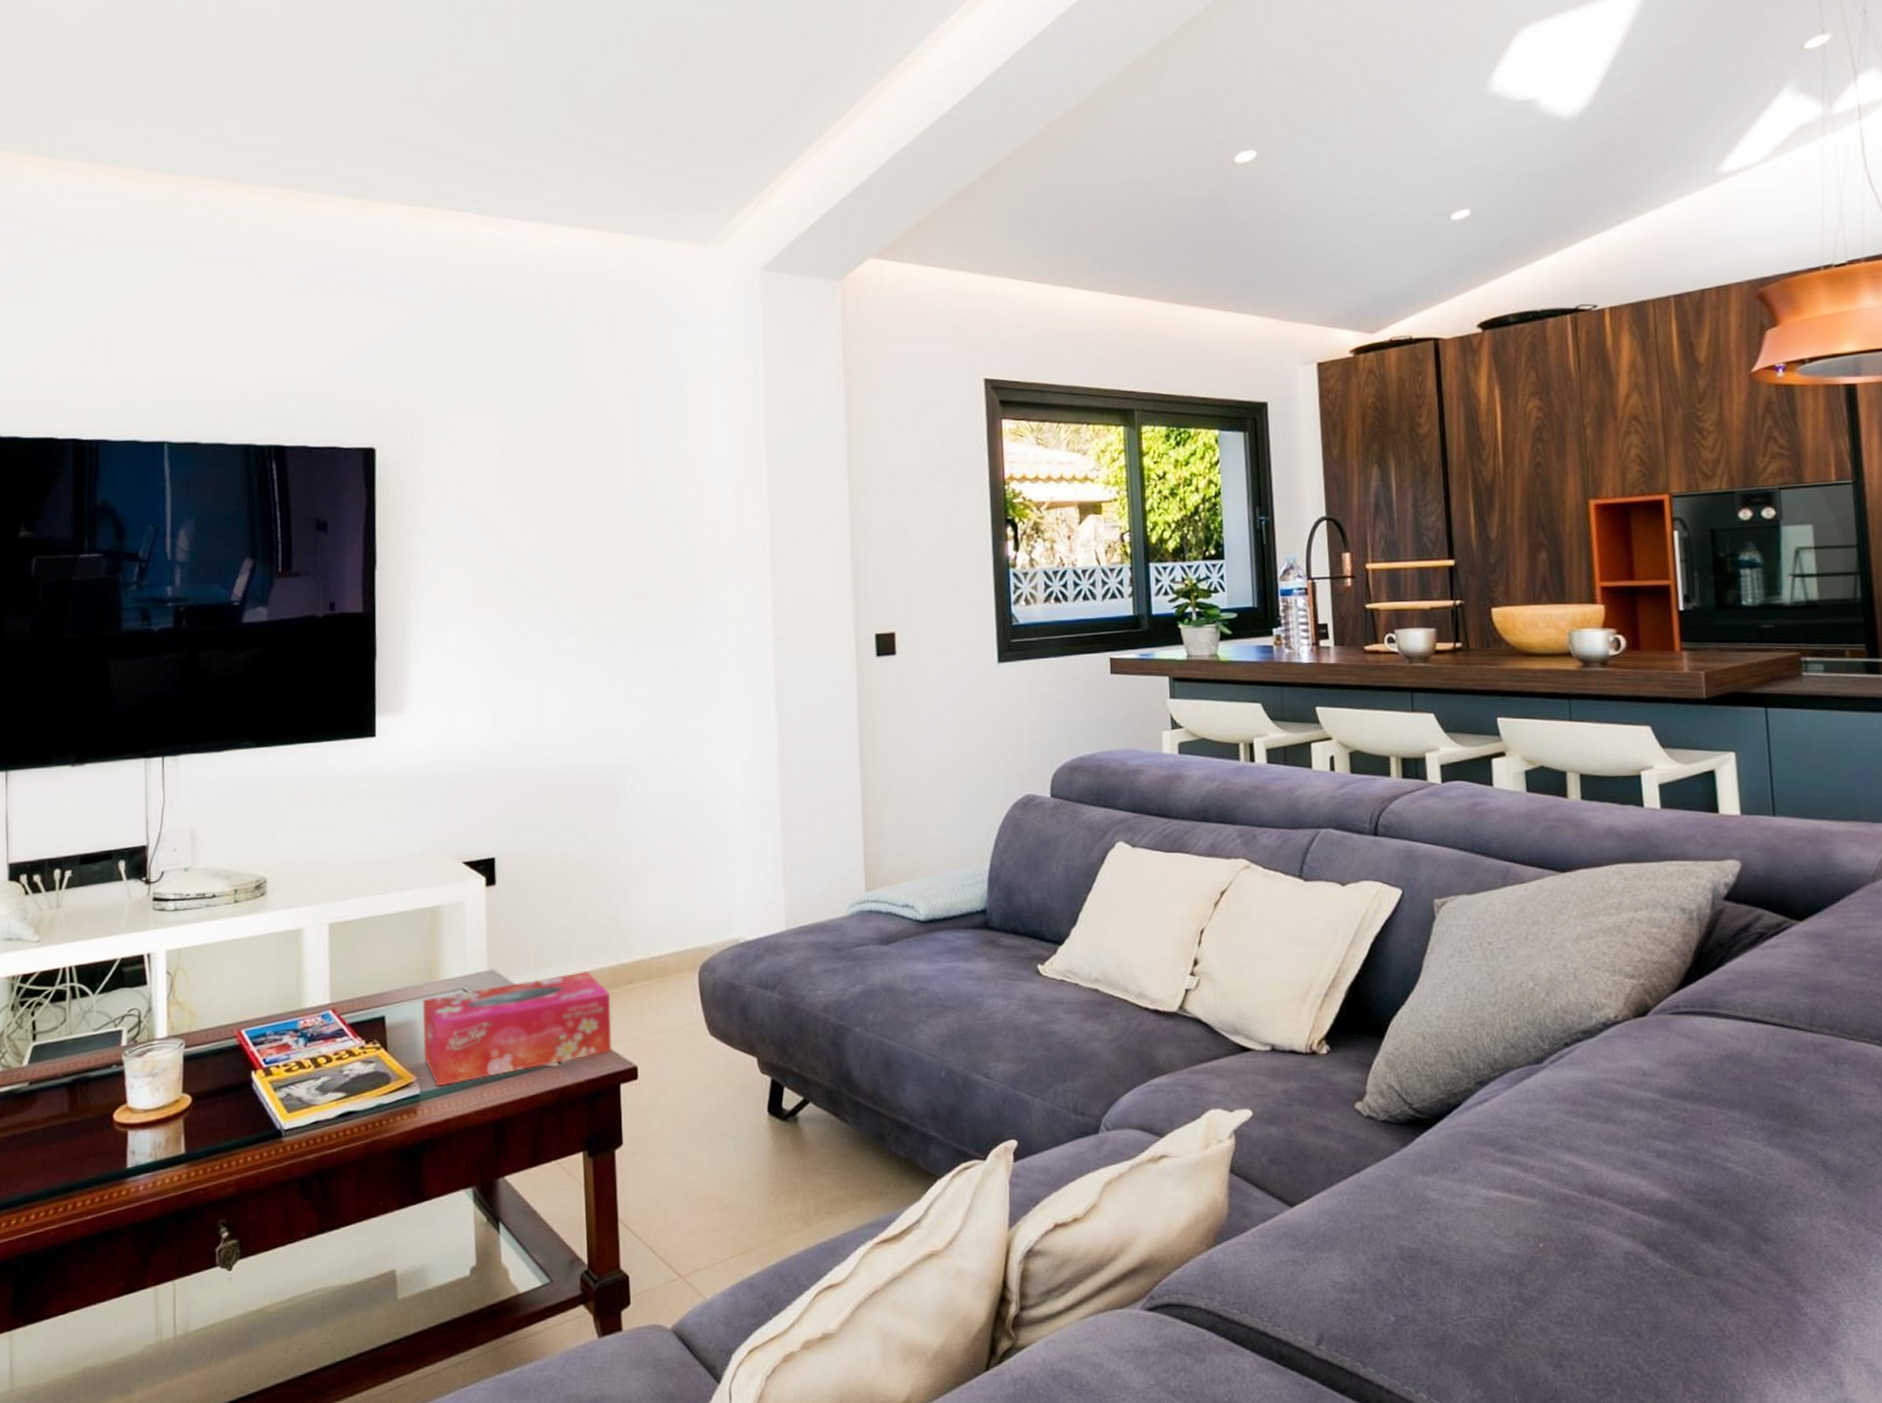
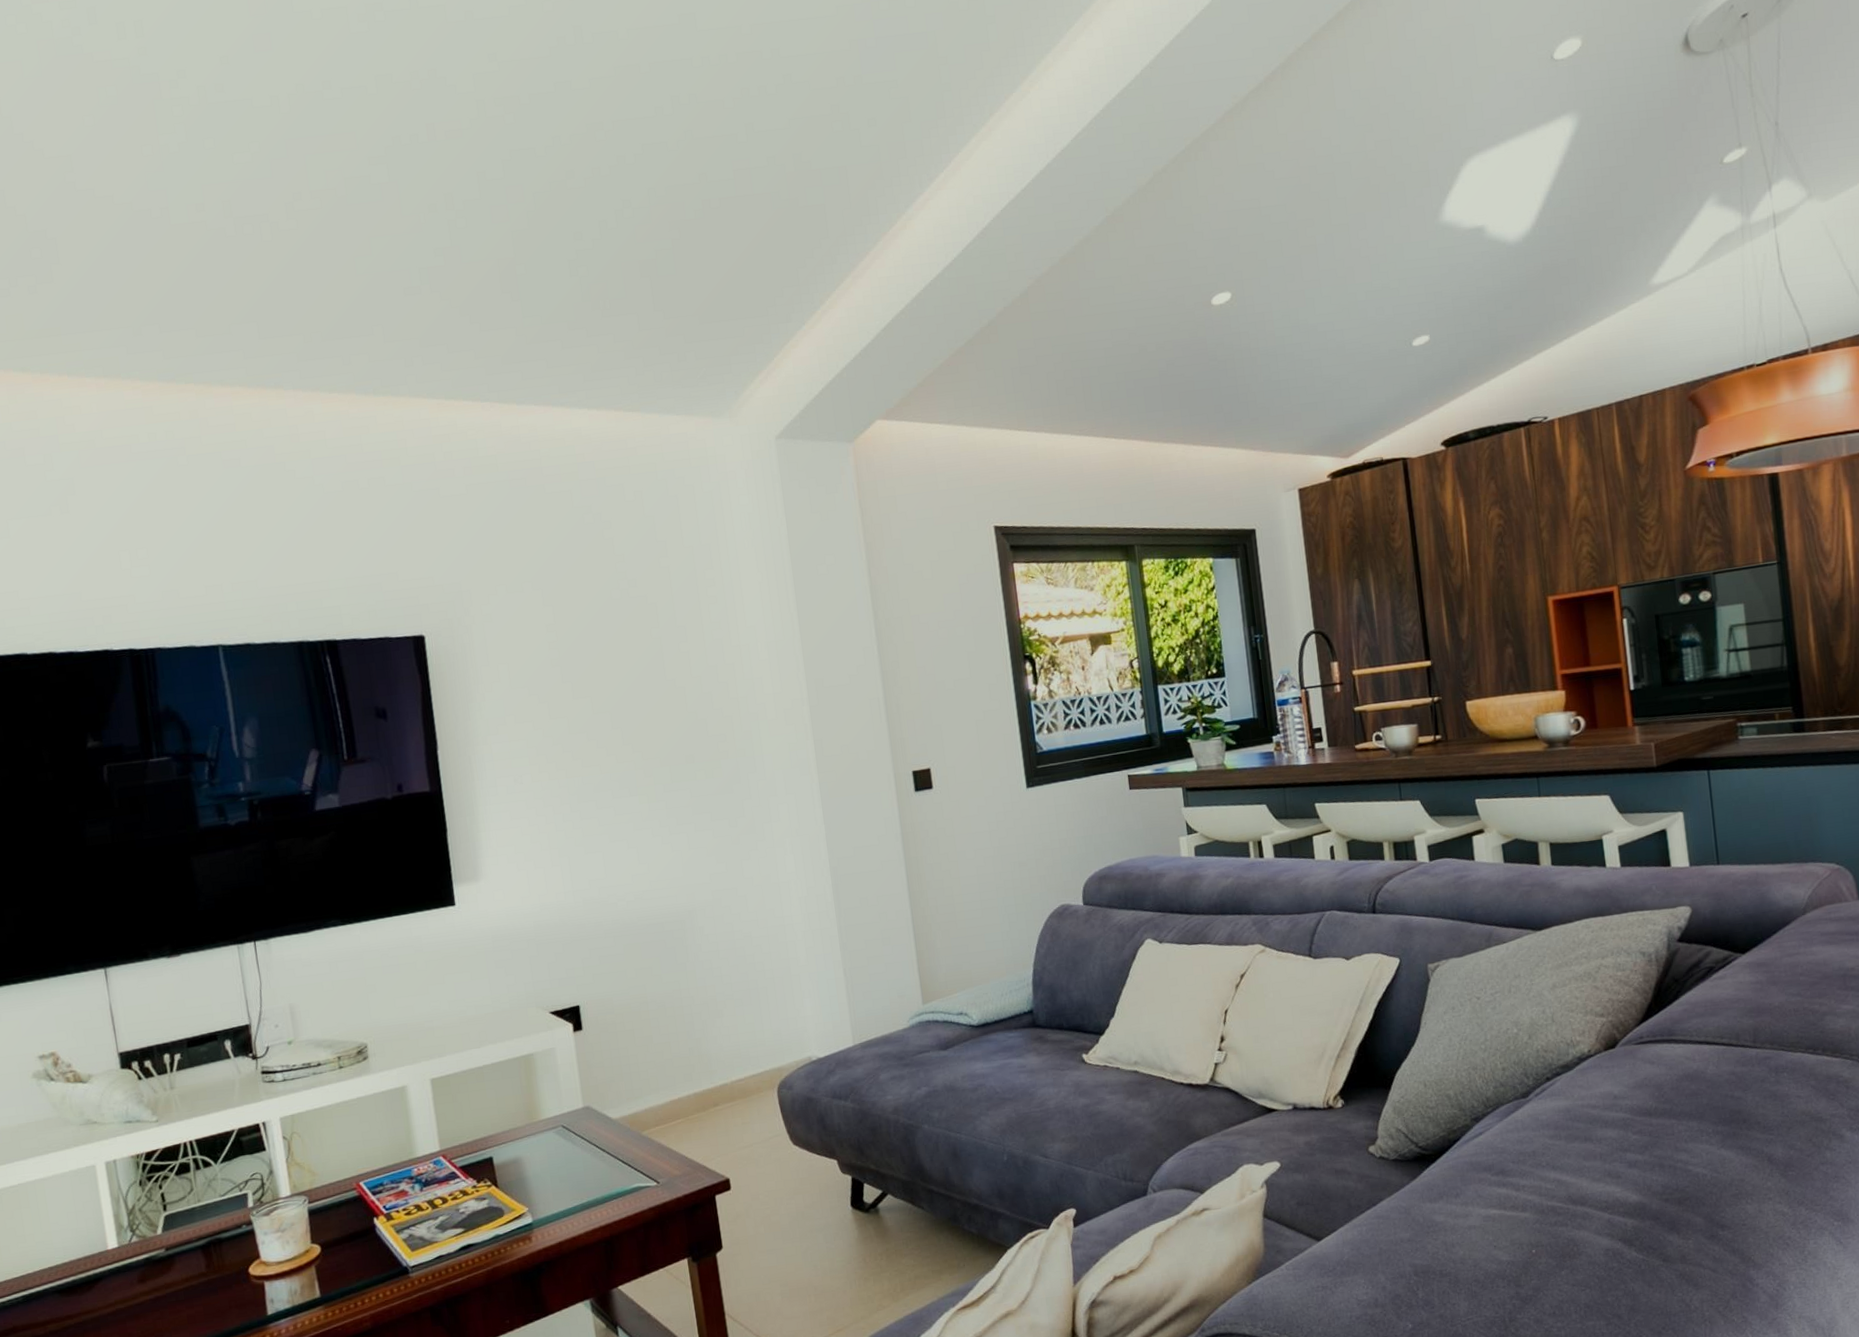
tissue box: present [422,972,612,1087] -> none [525,1099,705,1215]

